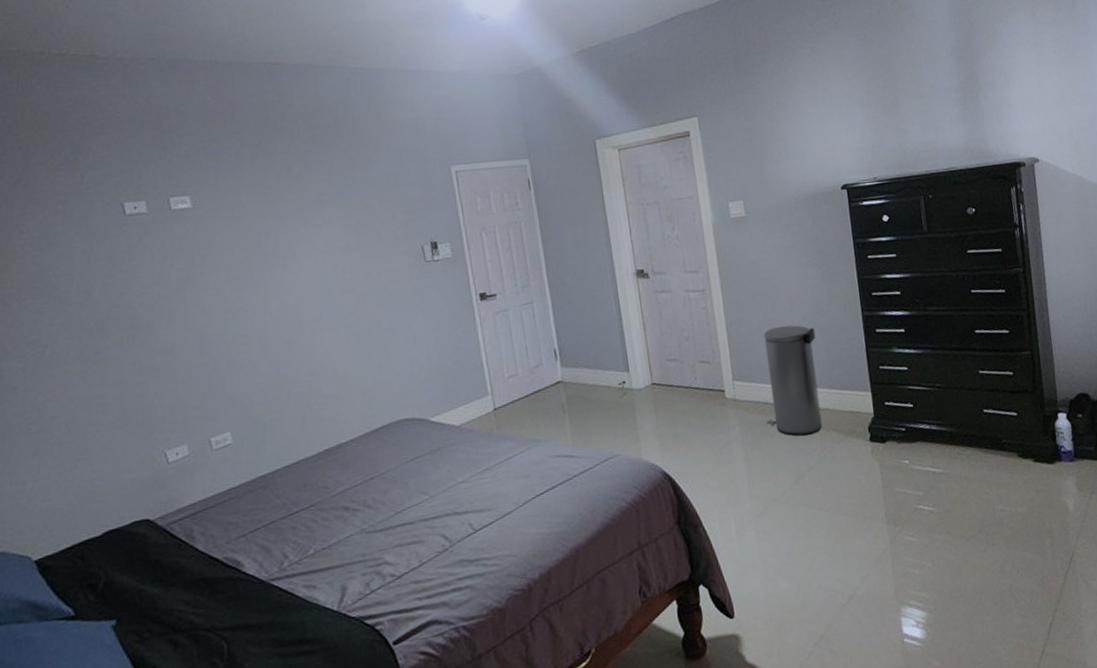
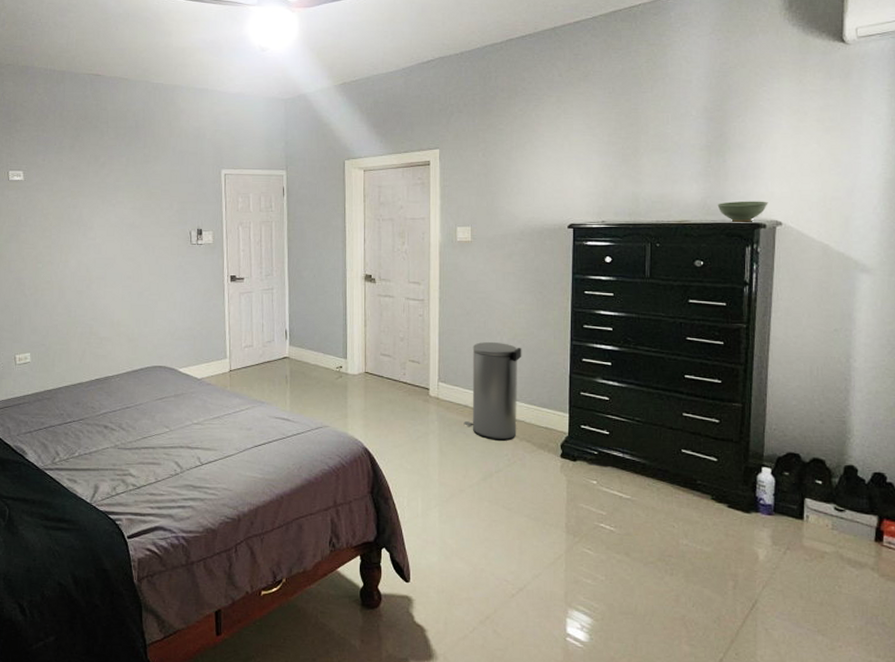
bowl: none [978,138,1024,164] -> present [717,201,768,222]

